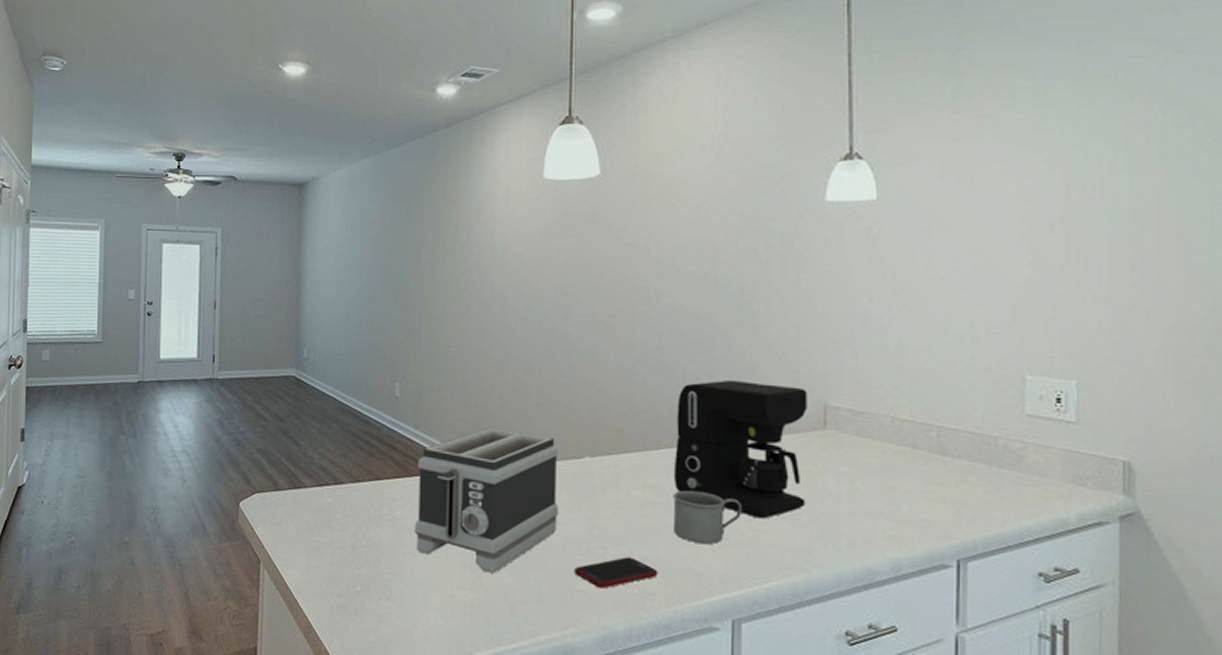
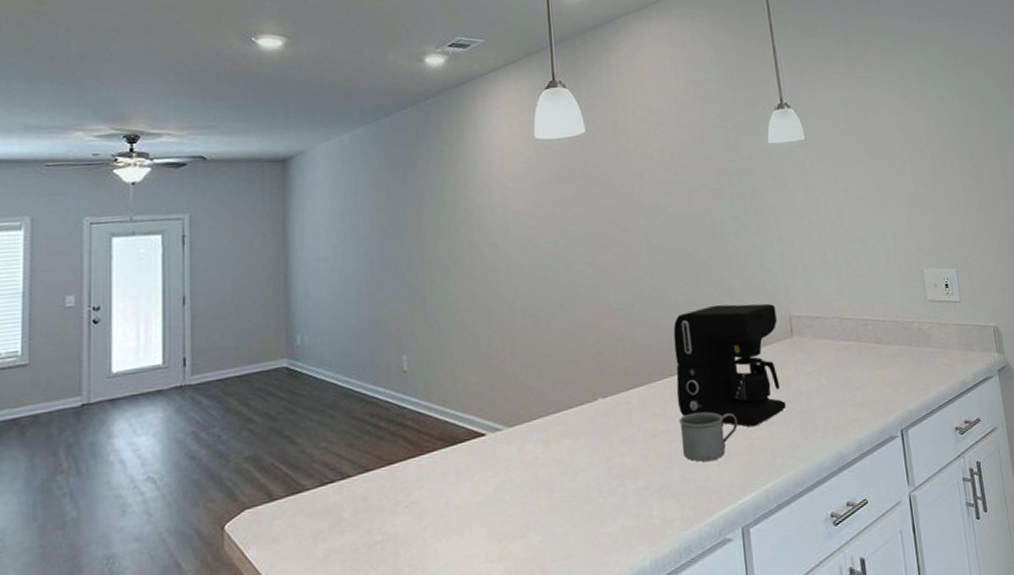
toaster: present [414,428,559,573] -> none [432,385,579,539]
cell phone: present [574,556,659,589] -> none [599,488,675,527]

